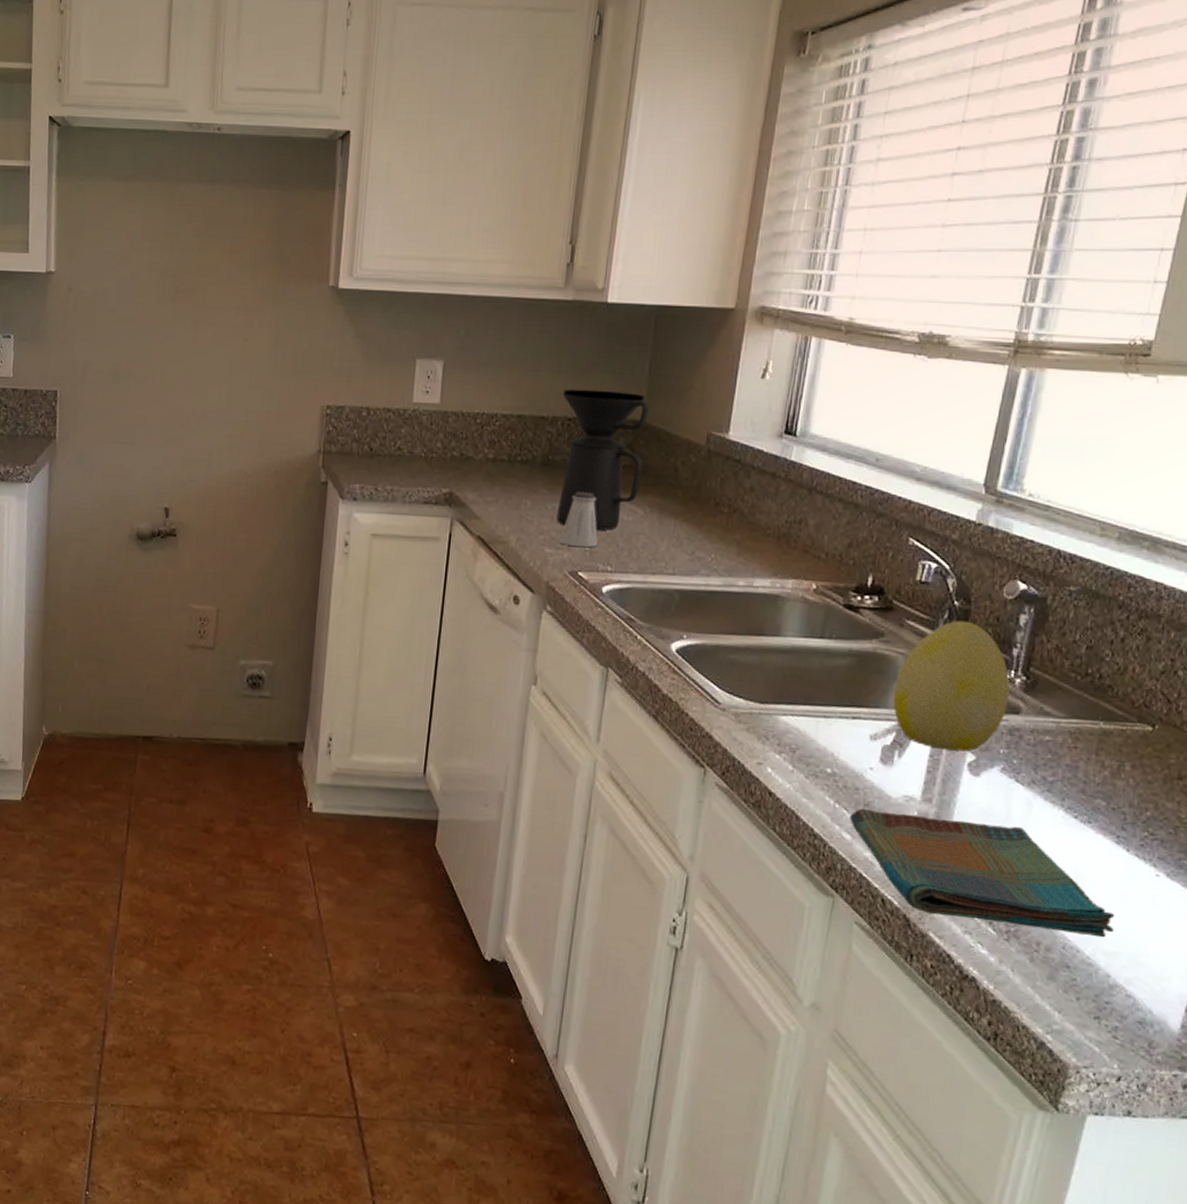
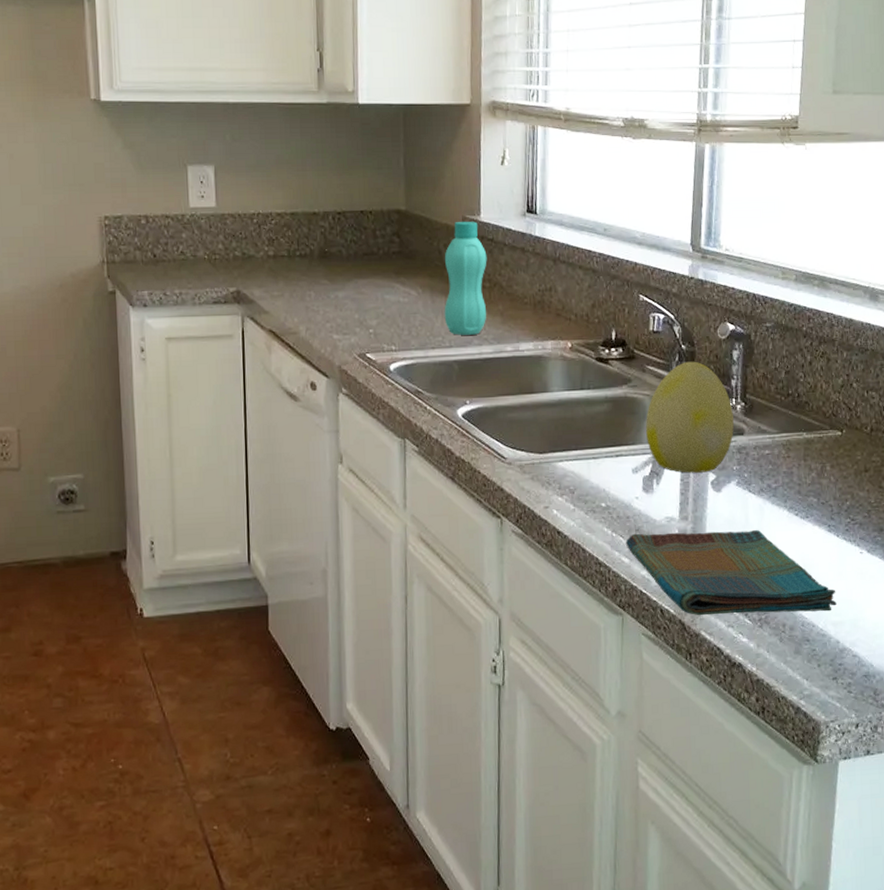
coffee maker: present [556,389,650,530] -> none [329,184,411,313]
saltshaker: present [560,492,599,548] -> none [345,279,381,331]
bottle: none [671,438,730,564] -> present [444,222,487,335]

